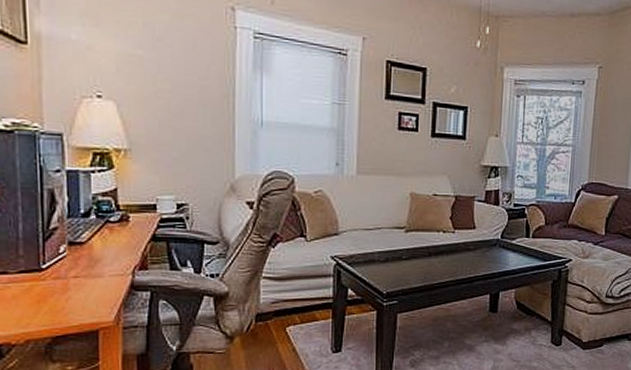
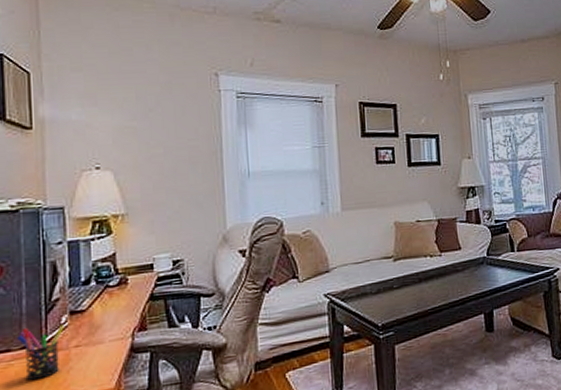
pen holder: none [13,252,63,304] -> present [17,324,64,380]

